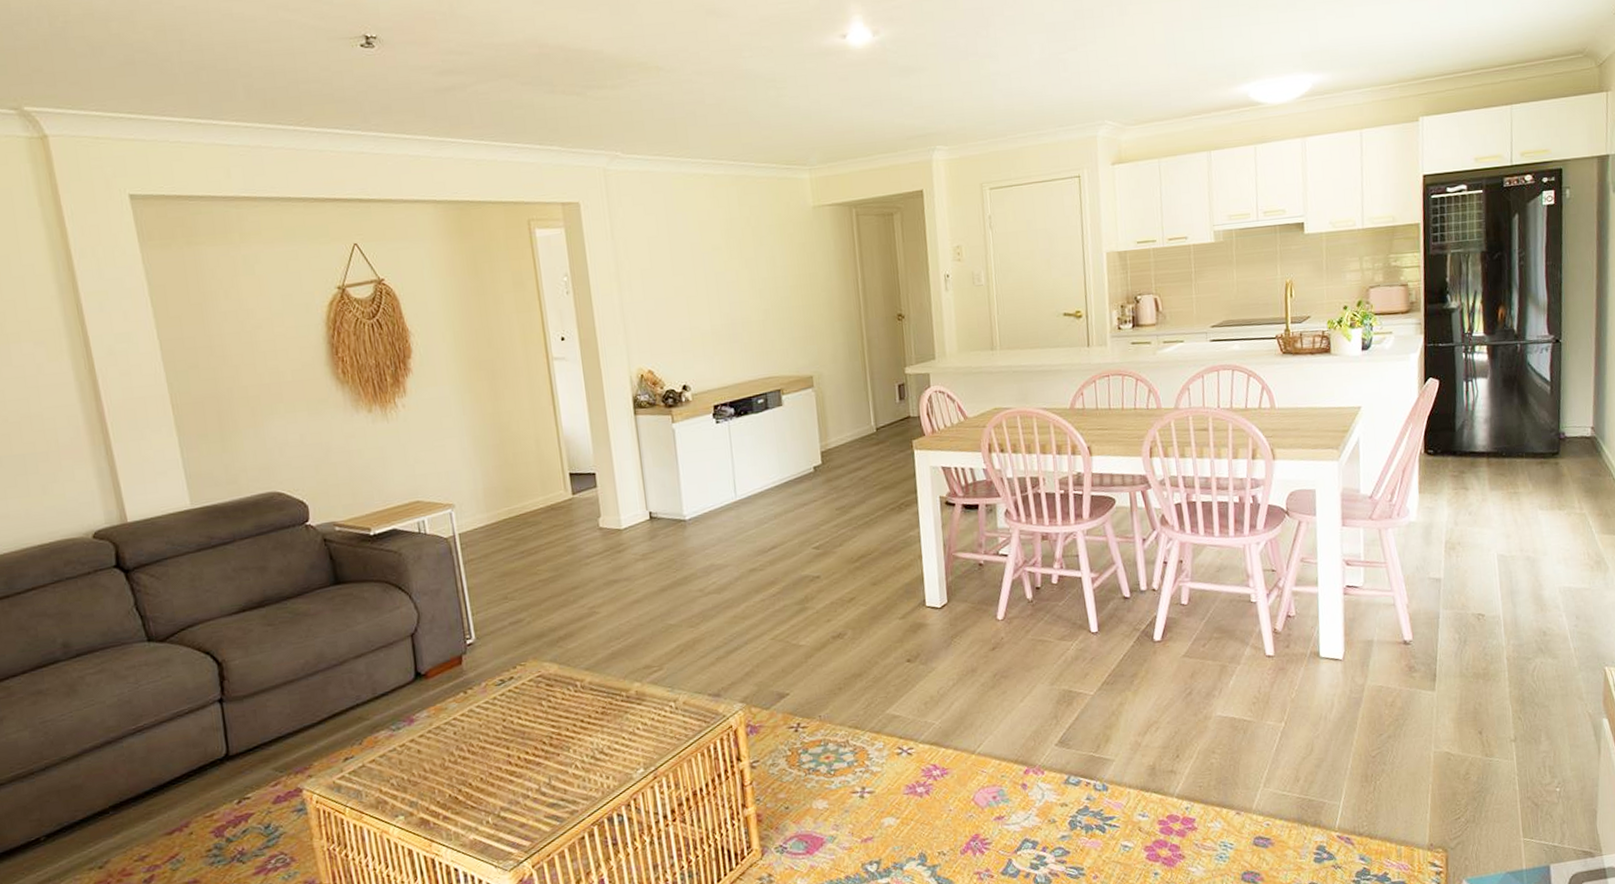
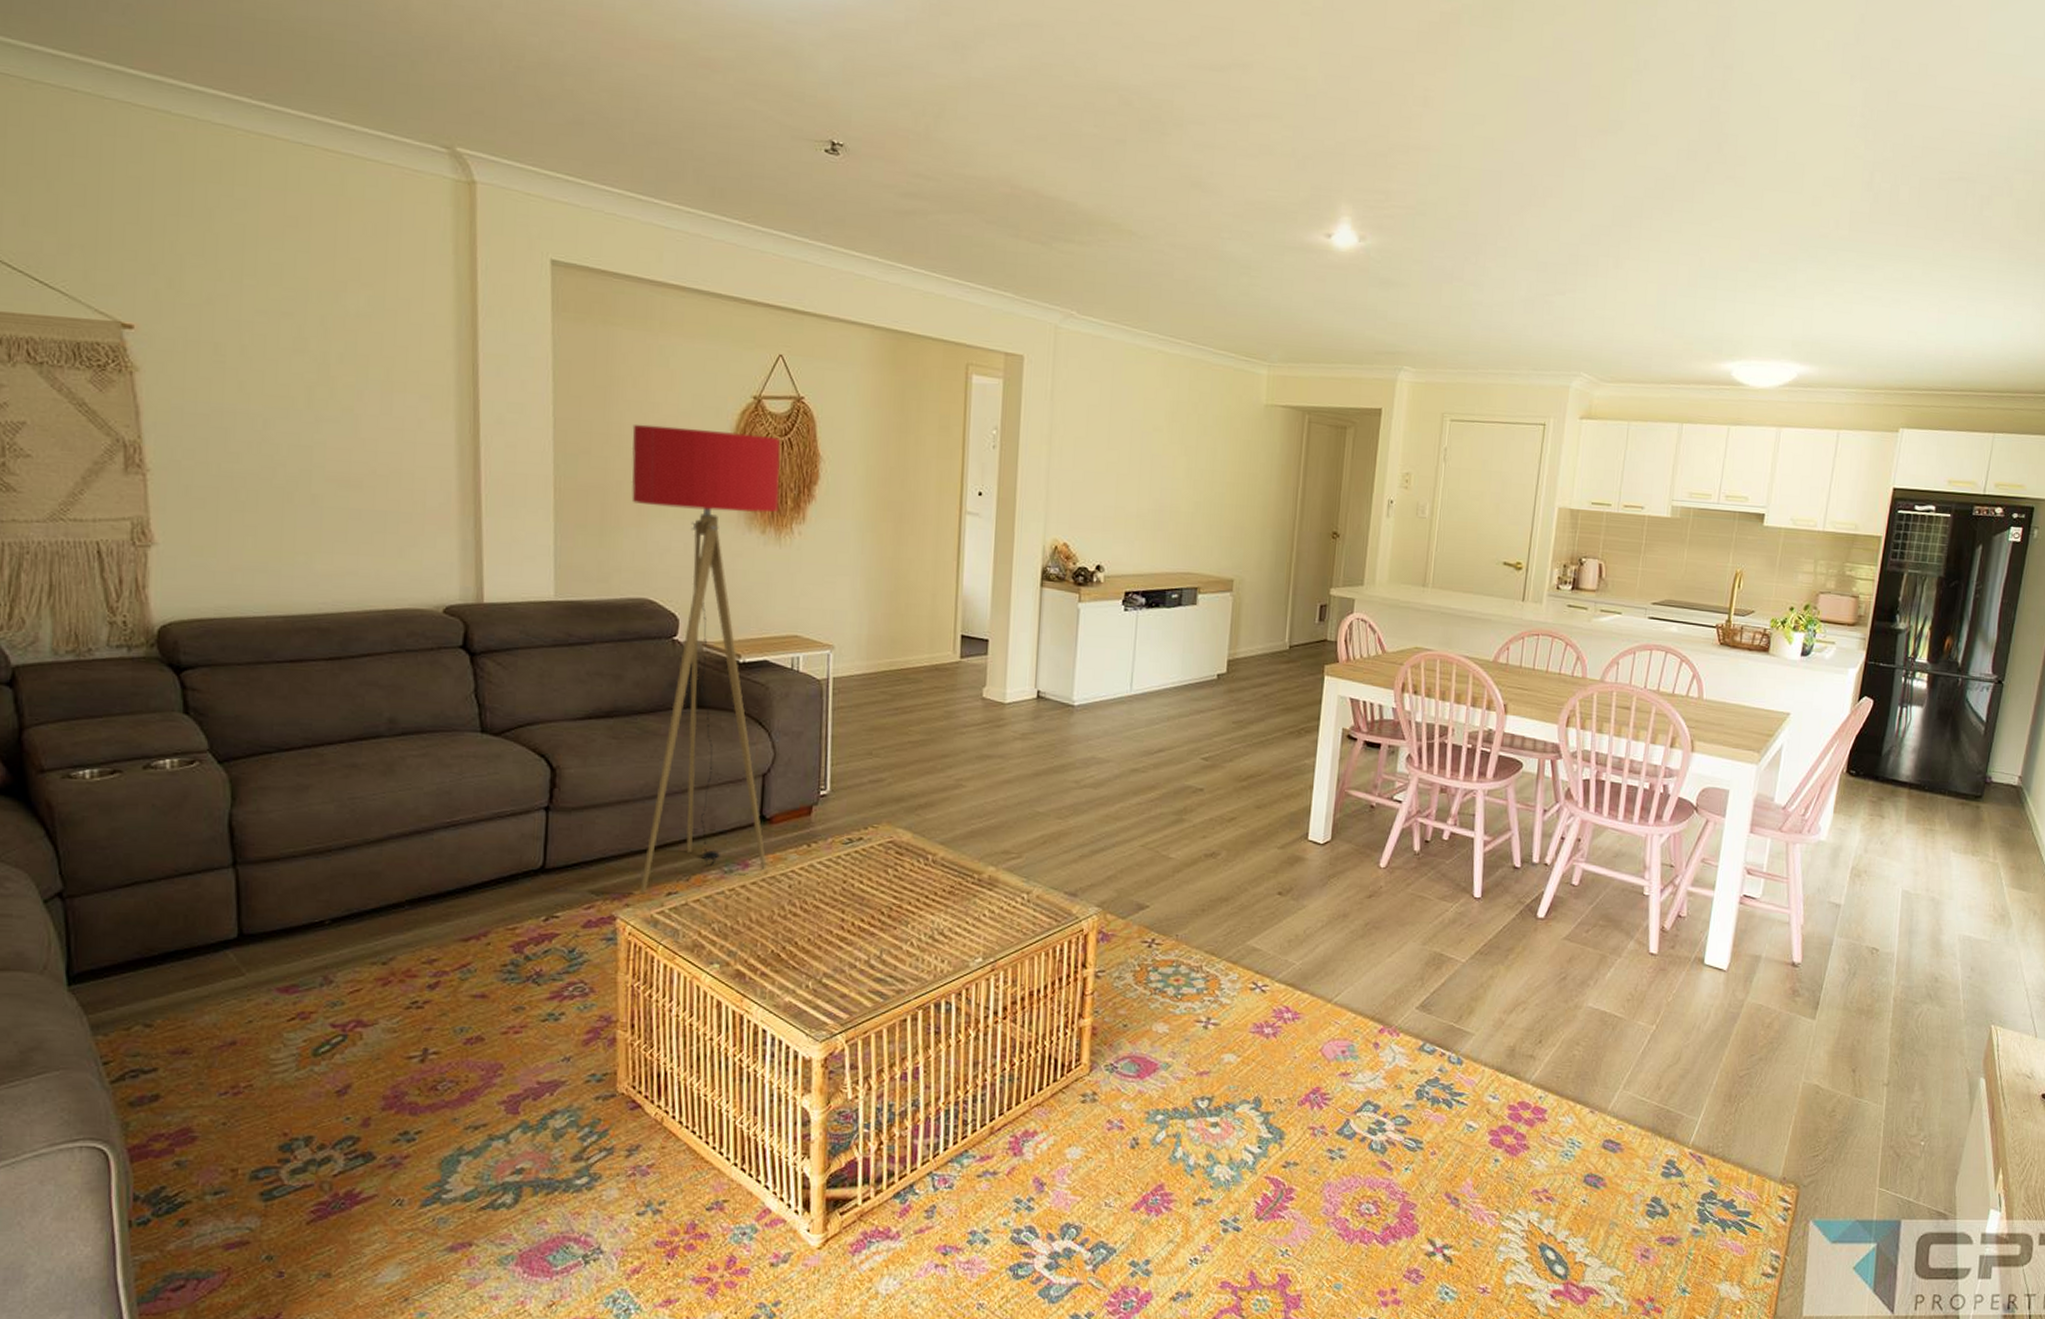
floor lamp: none [232,321,432,763] -> present [631,424,781,893]

